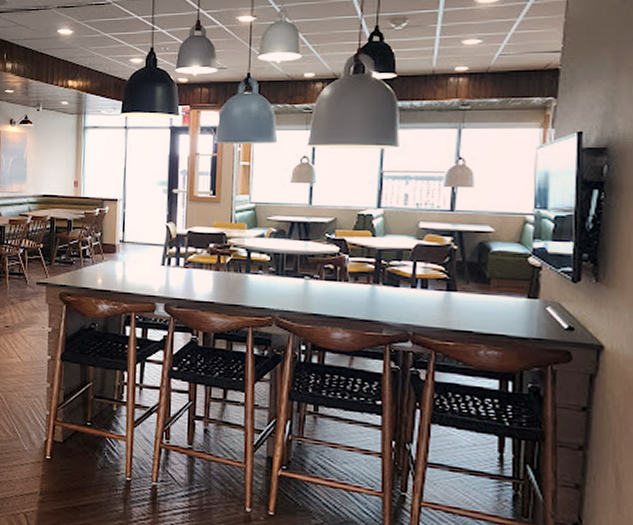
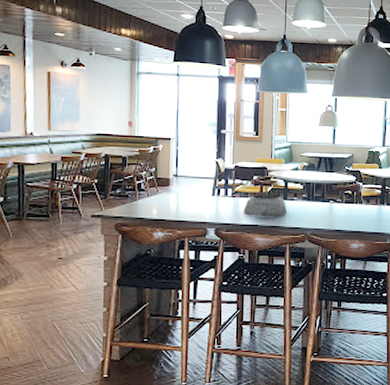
plant pot: none [197,265,250,293] -> present [243,194,287,216]

